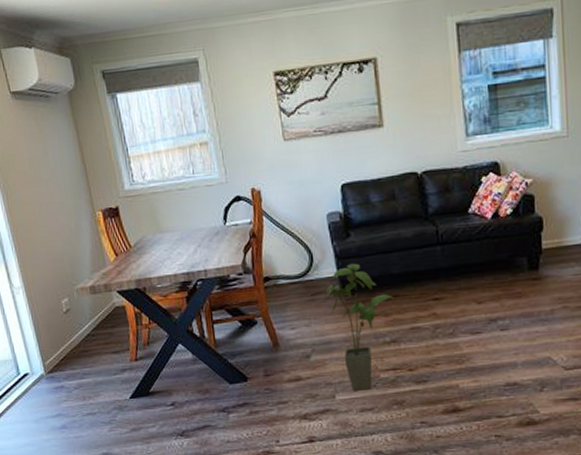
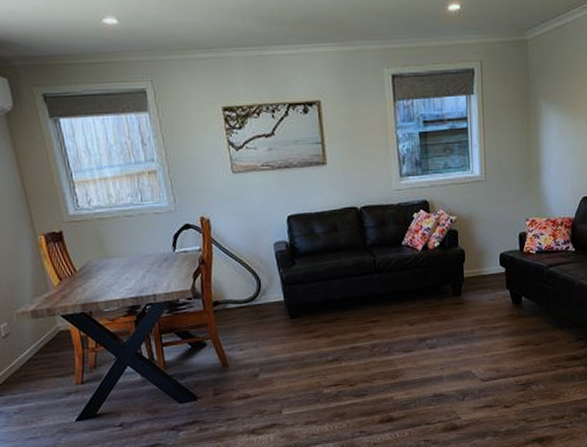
house plant: present [325,263,395,391] -> none [272,289,336,406]

